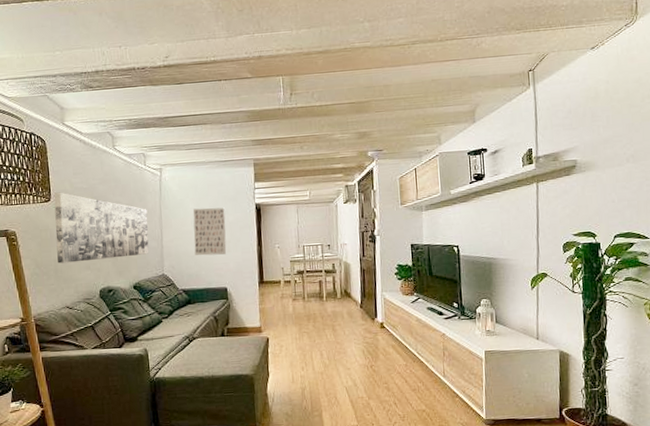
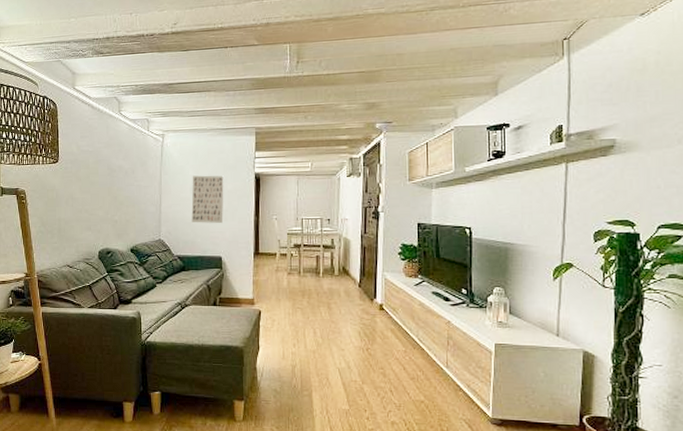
wall art: present [53,192,149,264] -> none [61,154,148,223]

